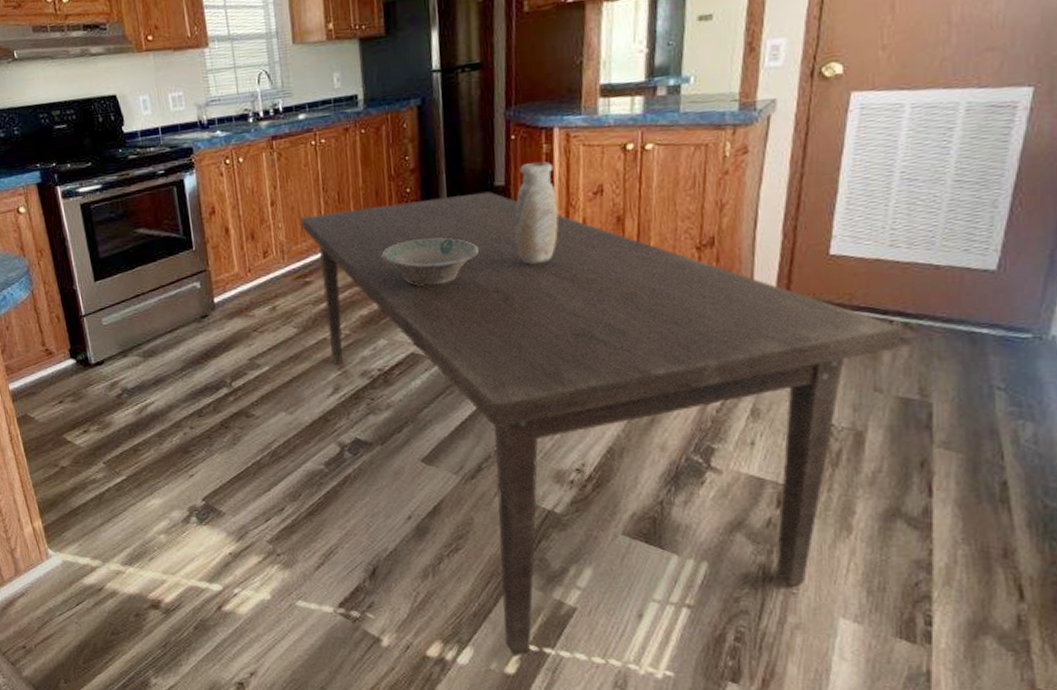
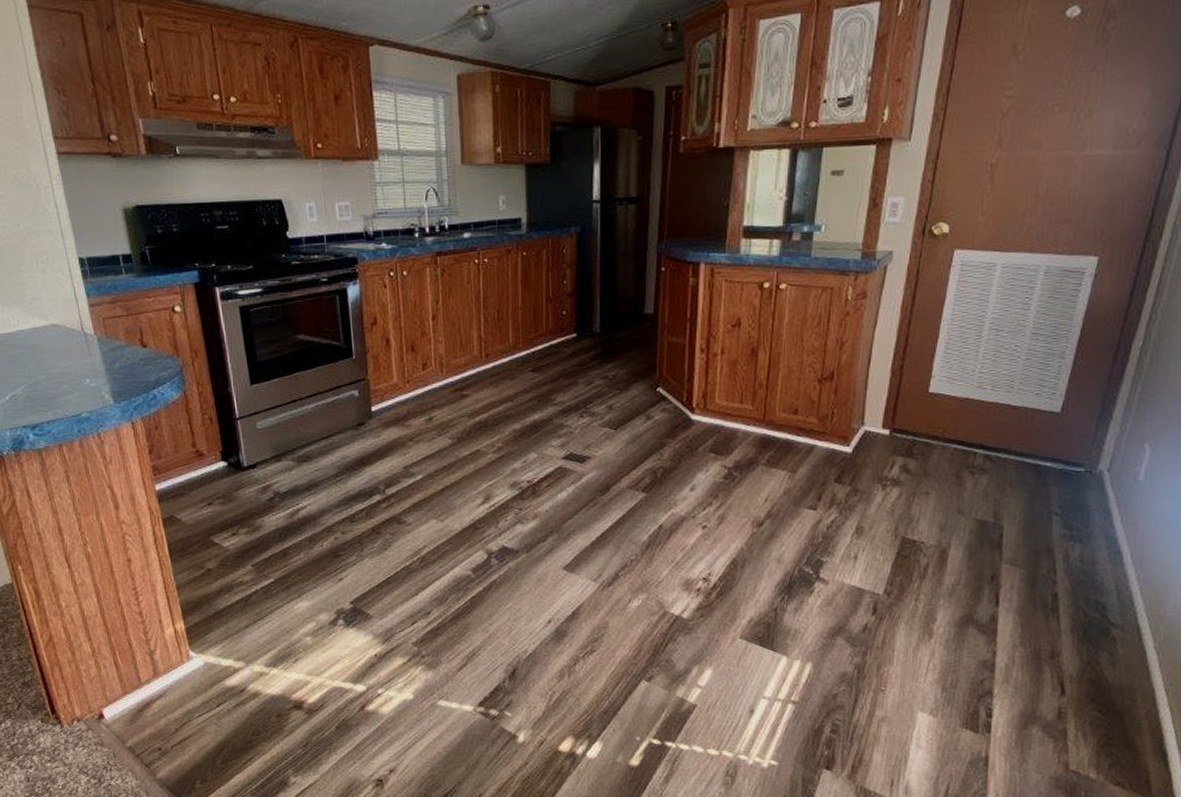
dining table: present [300,191,902,658] -> none [460,318,984,751]
bowl: present [381,236,480,286] -> none [536,358,627,405]
vase: present [514,162,558,265] -> none [660,294,700,389]

